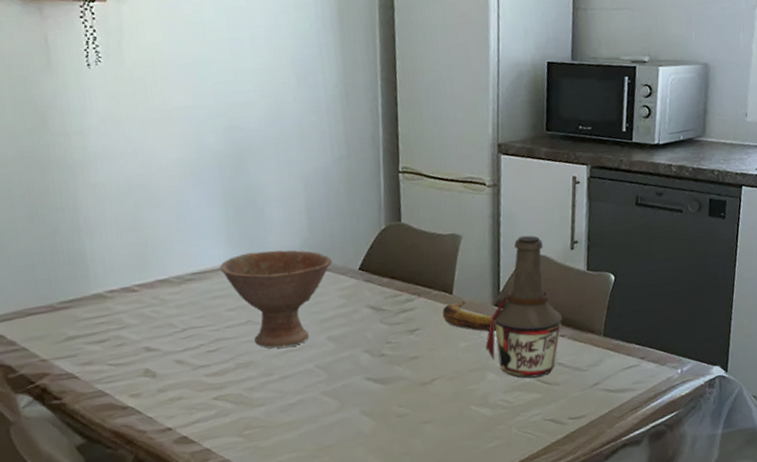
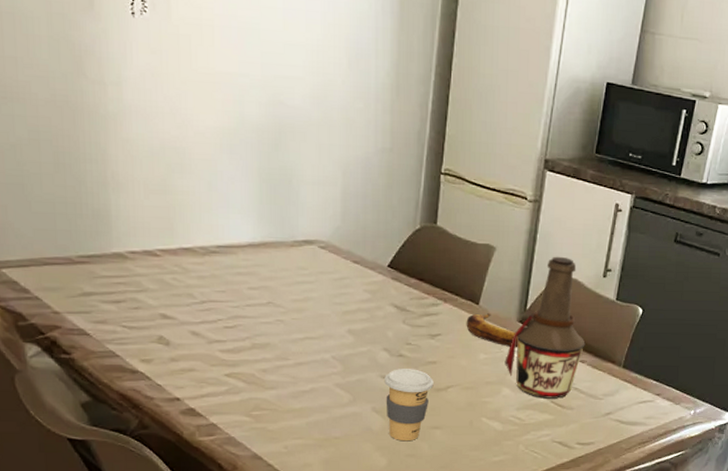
bowl: present [220,250,333,349] -> none [247,233,363,335]
coffee cup: none [369,366,419,440] -> present [384,369,434,442]

